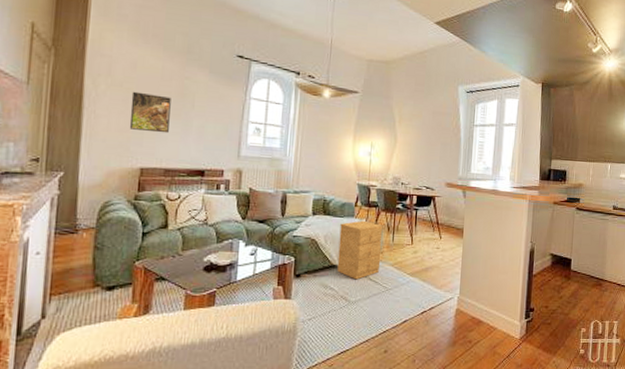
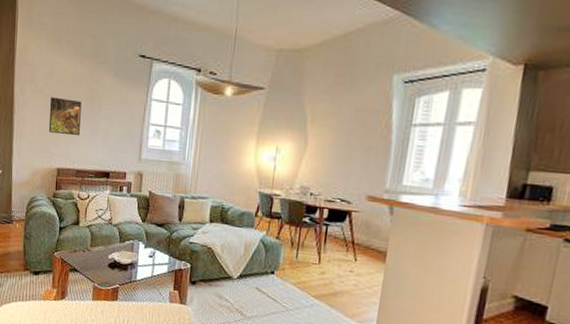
nightstand: present [337,220,383,280] -> none [233,232,286,295]

